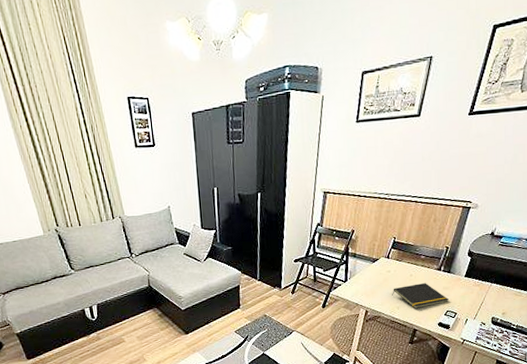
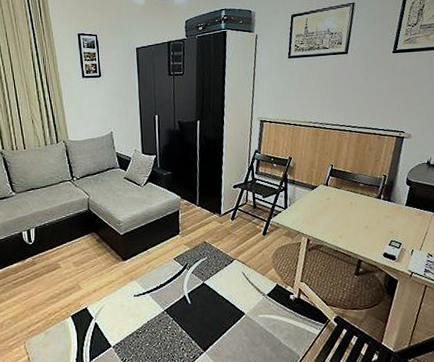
notepad: present [392,283,449,308] -> none [333,211,392,237]

